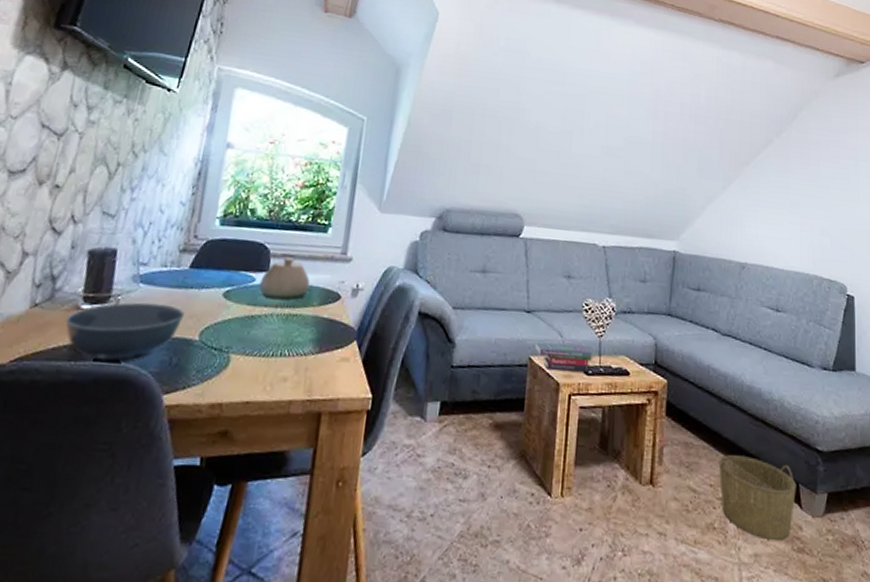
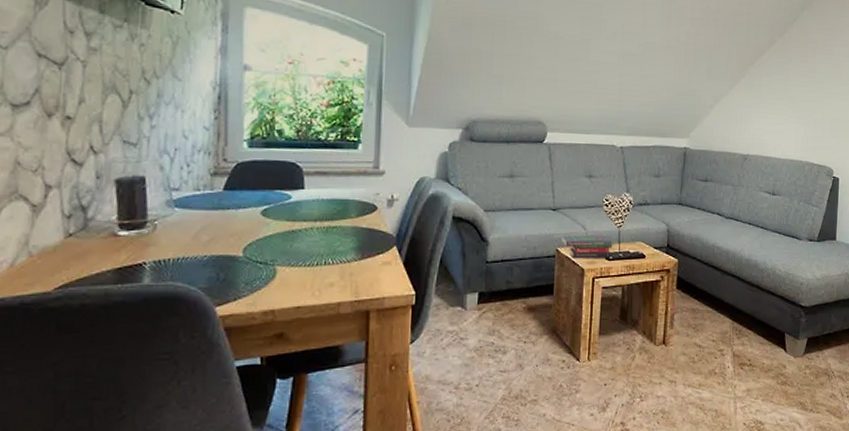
bowl: present [64,302,185,362] -> none [103,225,226,282]
sugar bowl: present [259,257,311,300] -> none [296,174,346,215]
basket: present [718,455,796,540] -> none [720,315,783,377]

